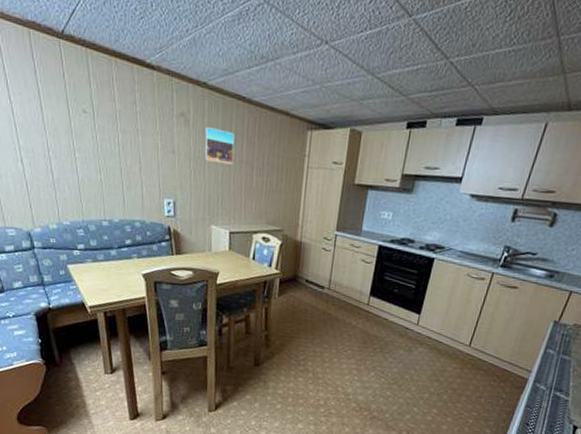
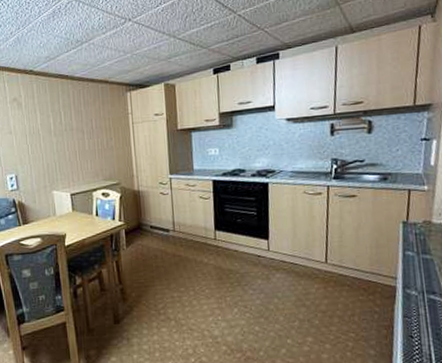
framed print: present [204,126,235,165] -> none [36,105,66,135]

